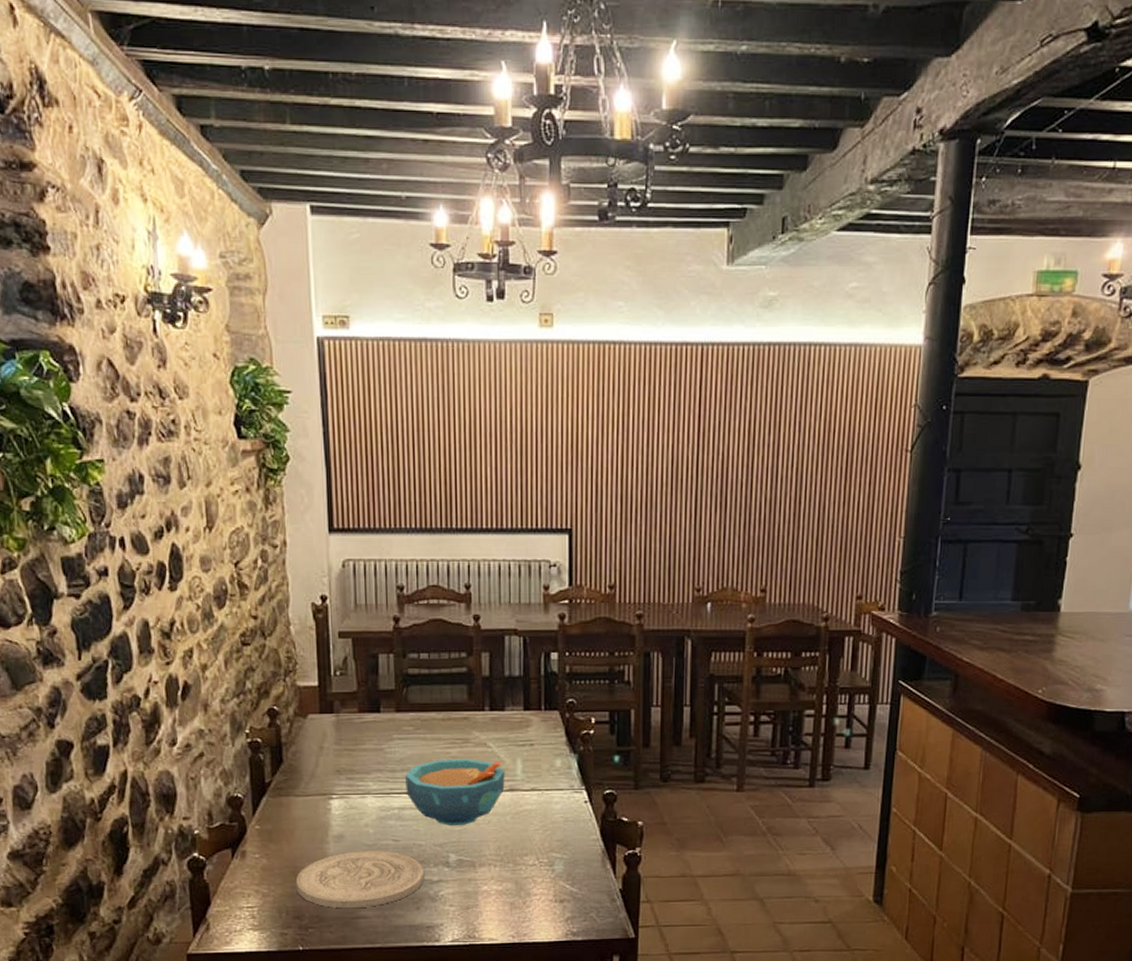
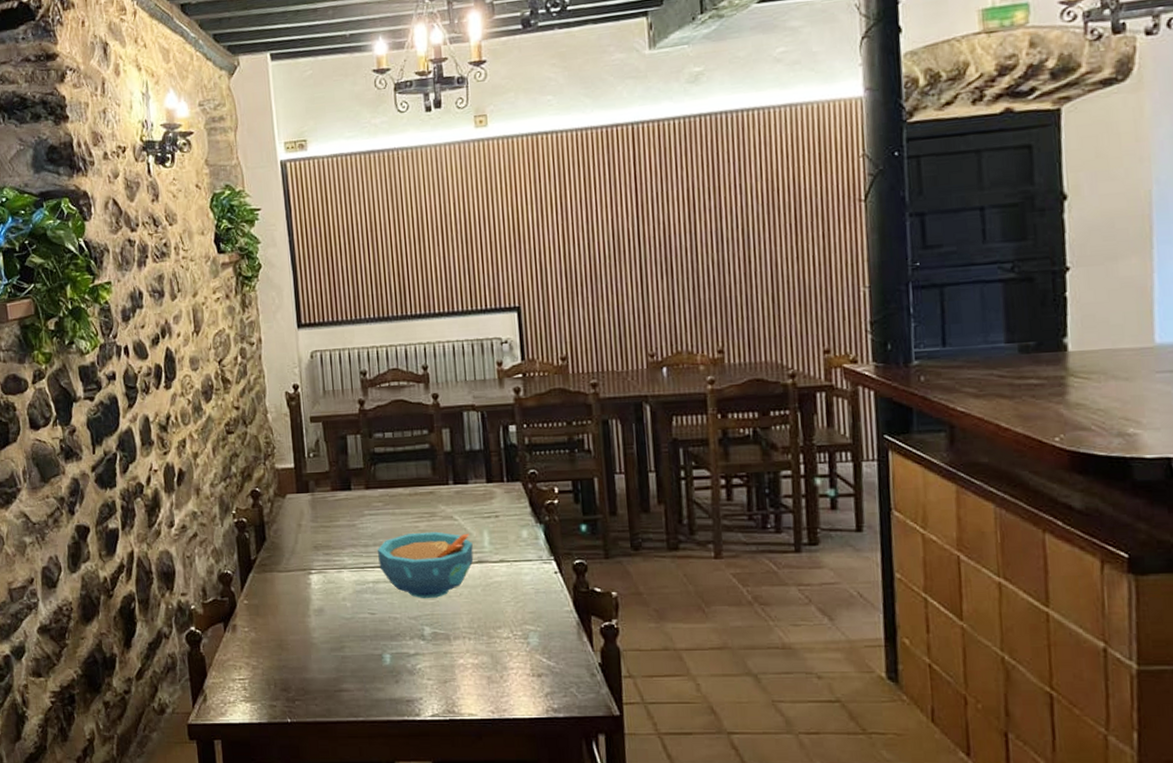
plate: present [295,851,425,909] -> none [281,624,402,682]

